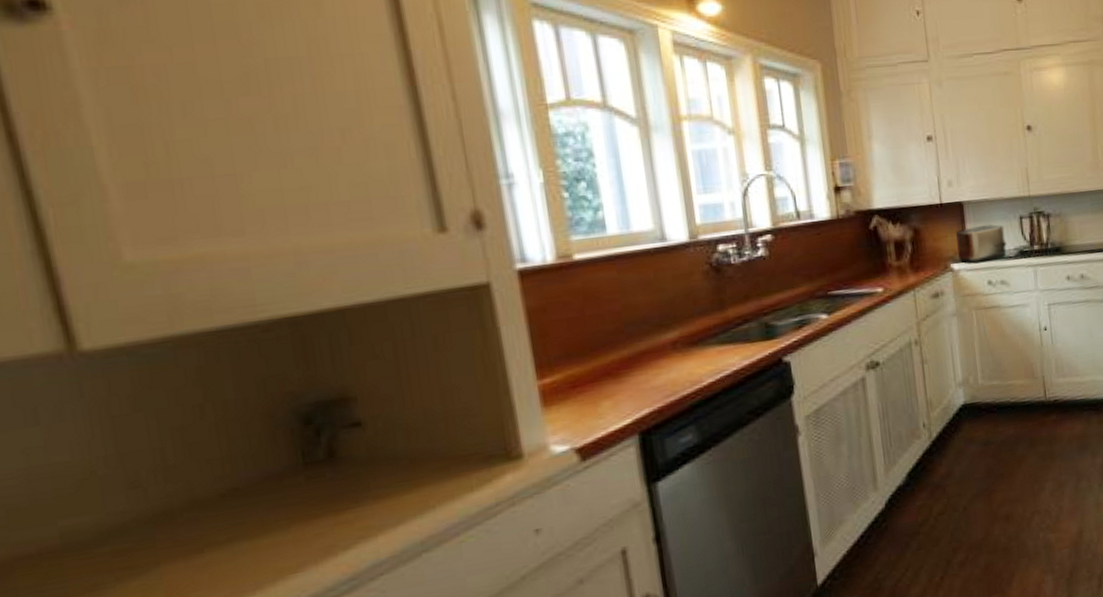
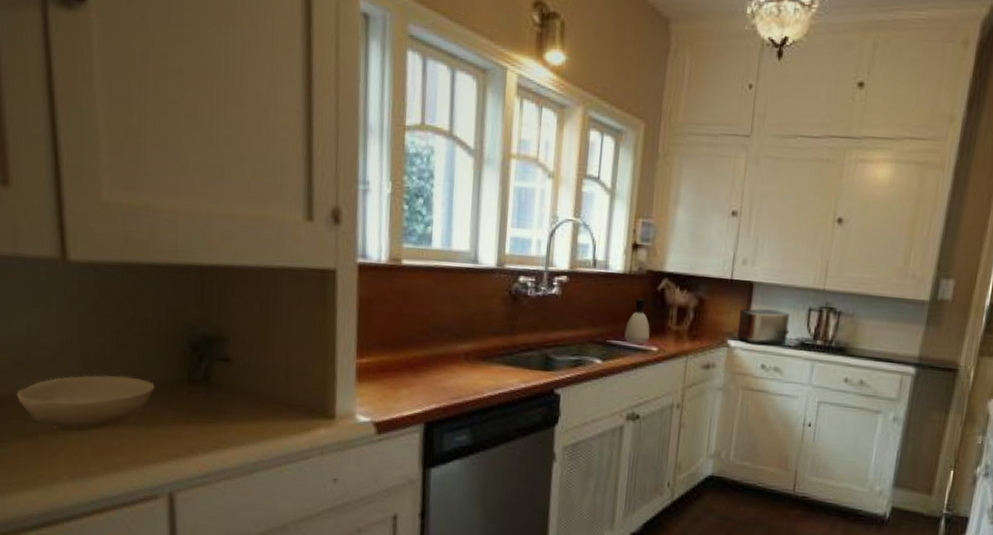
bowl: none [20,480,255,582] -> present [16,374,155,430]
soap dispenser: none [845,241,872,291] -> present [624,298,650,346]

